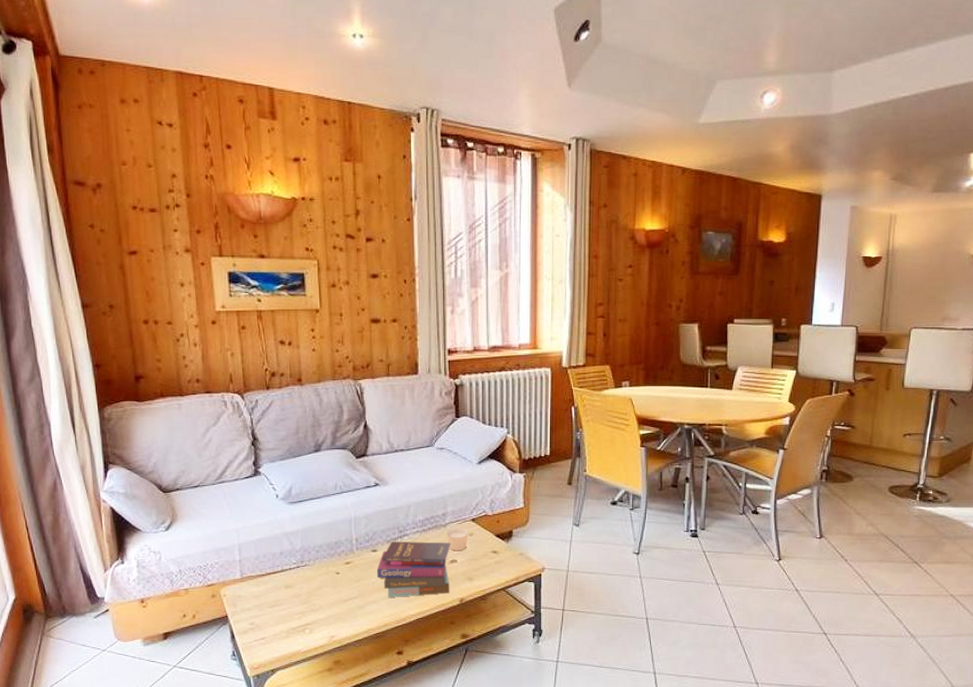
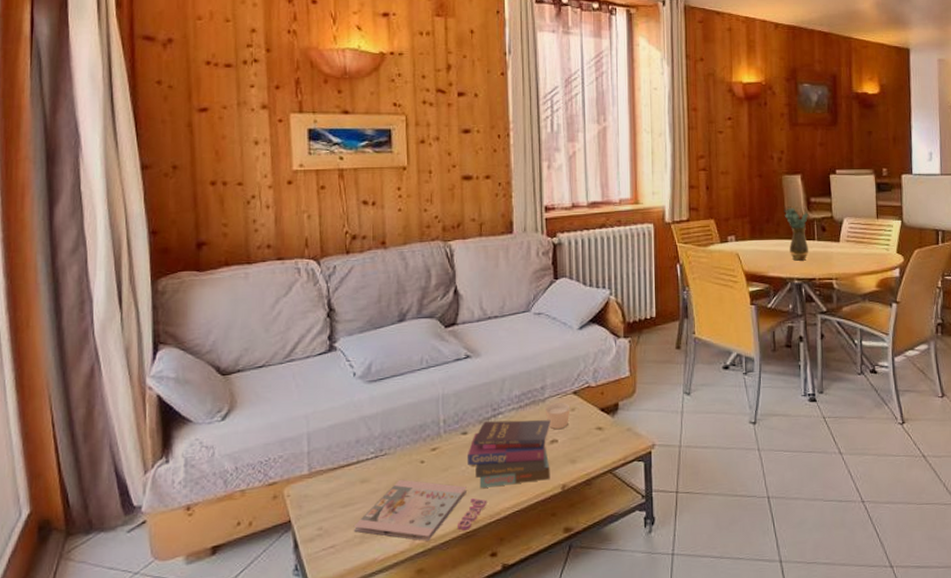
magazine: none [280,586,394,638] -> present [353,479,487,541]
vase: none [678,353,703,407] -> present [783,205,809,261]

